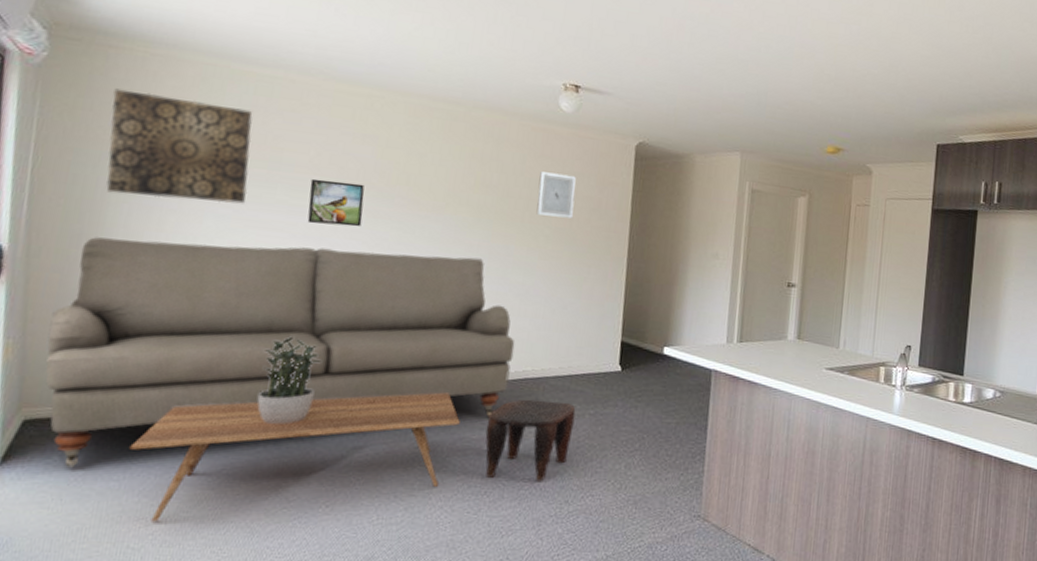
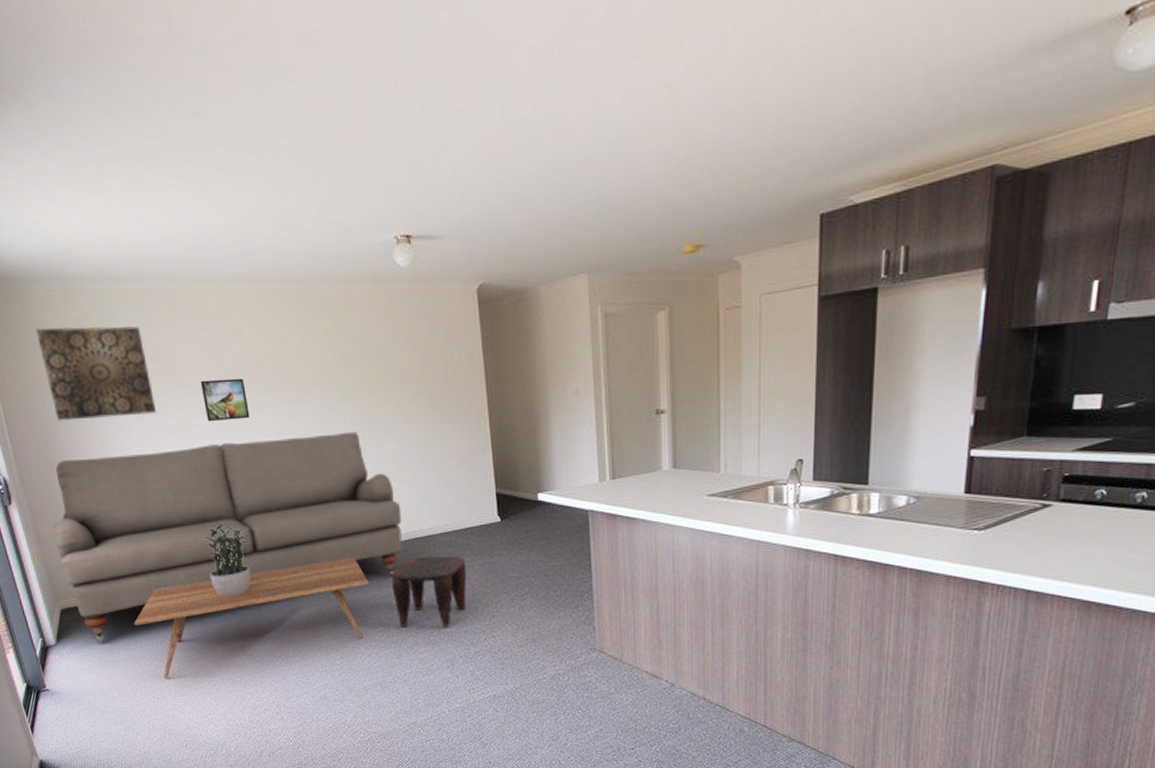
wall art: present [536,171,576,218] -> none [391,333,429,380]

